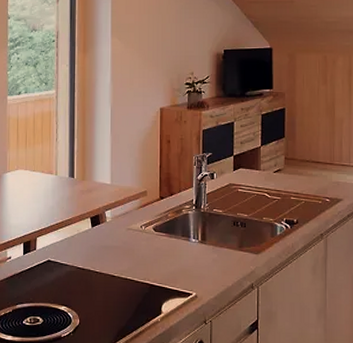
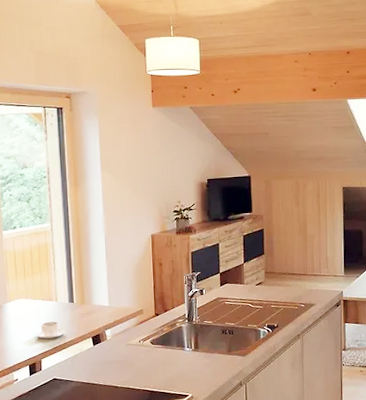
coffee cup: none [33,196,64,215] -> present [36,321,66,339]

